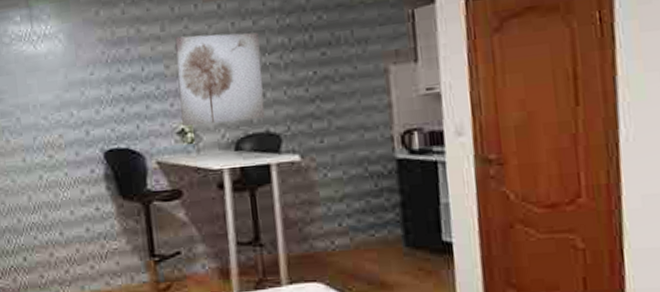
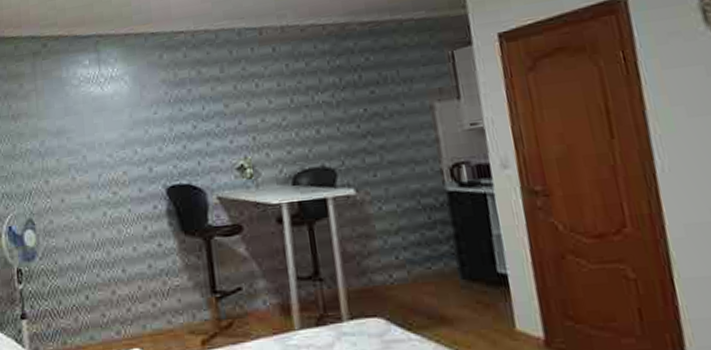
wall art: present [175,32,265,126] -> none [233,73,320,162]

